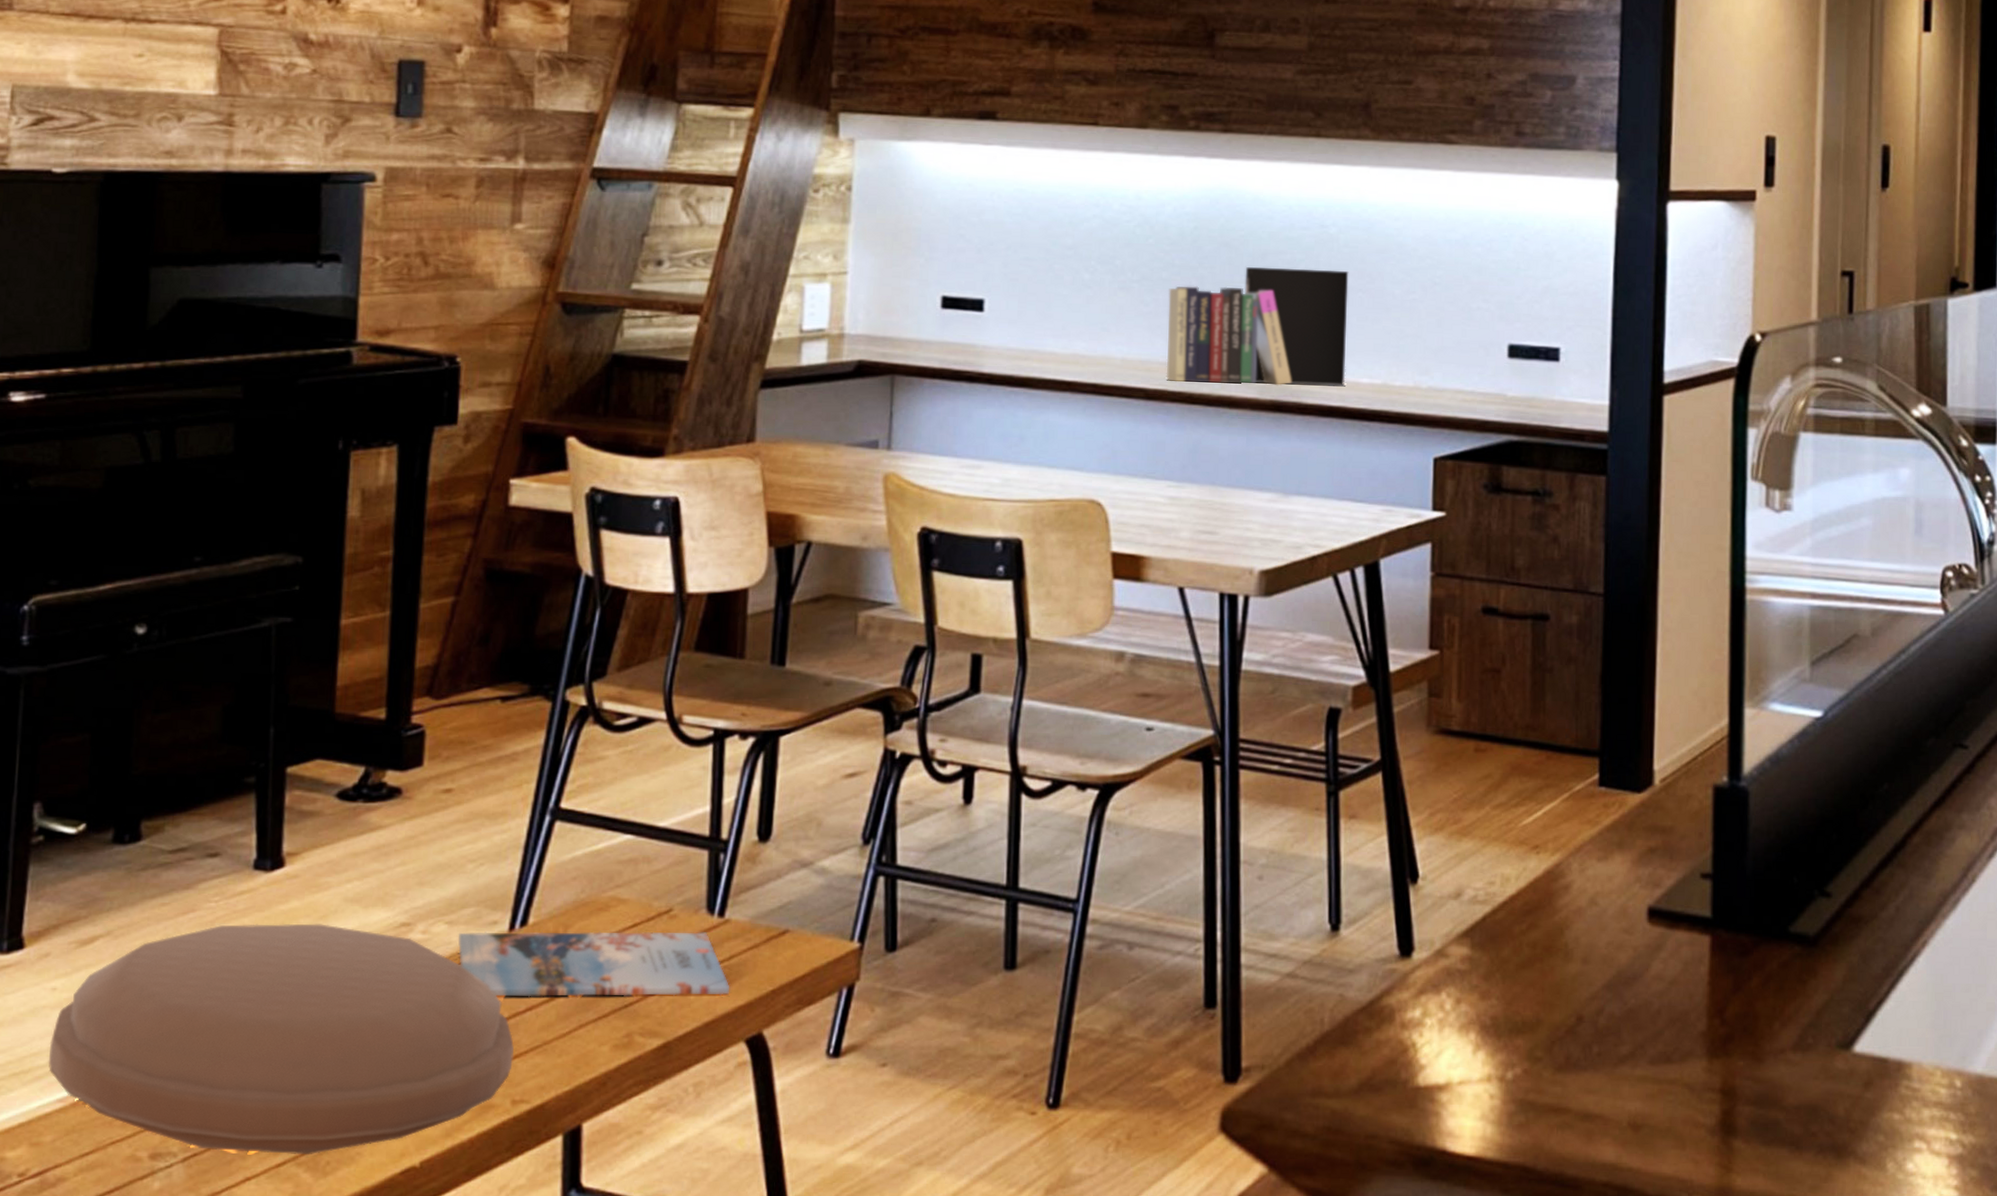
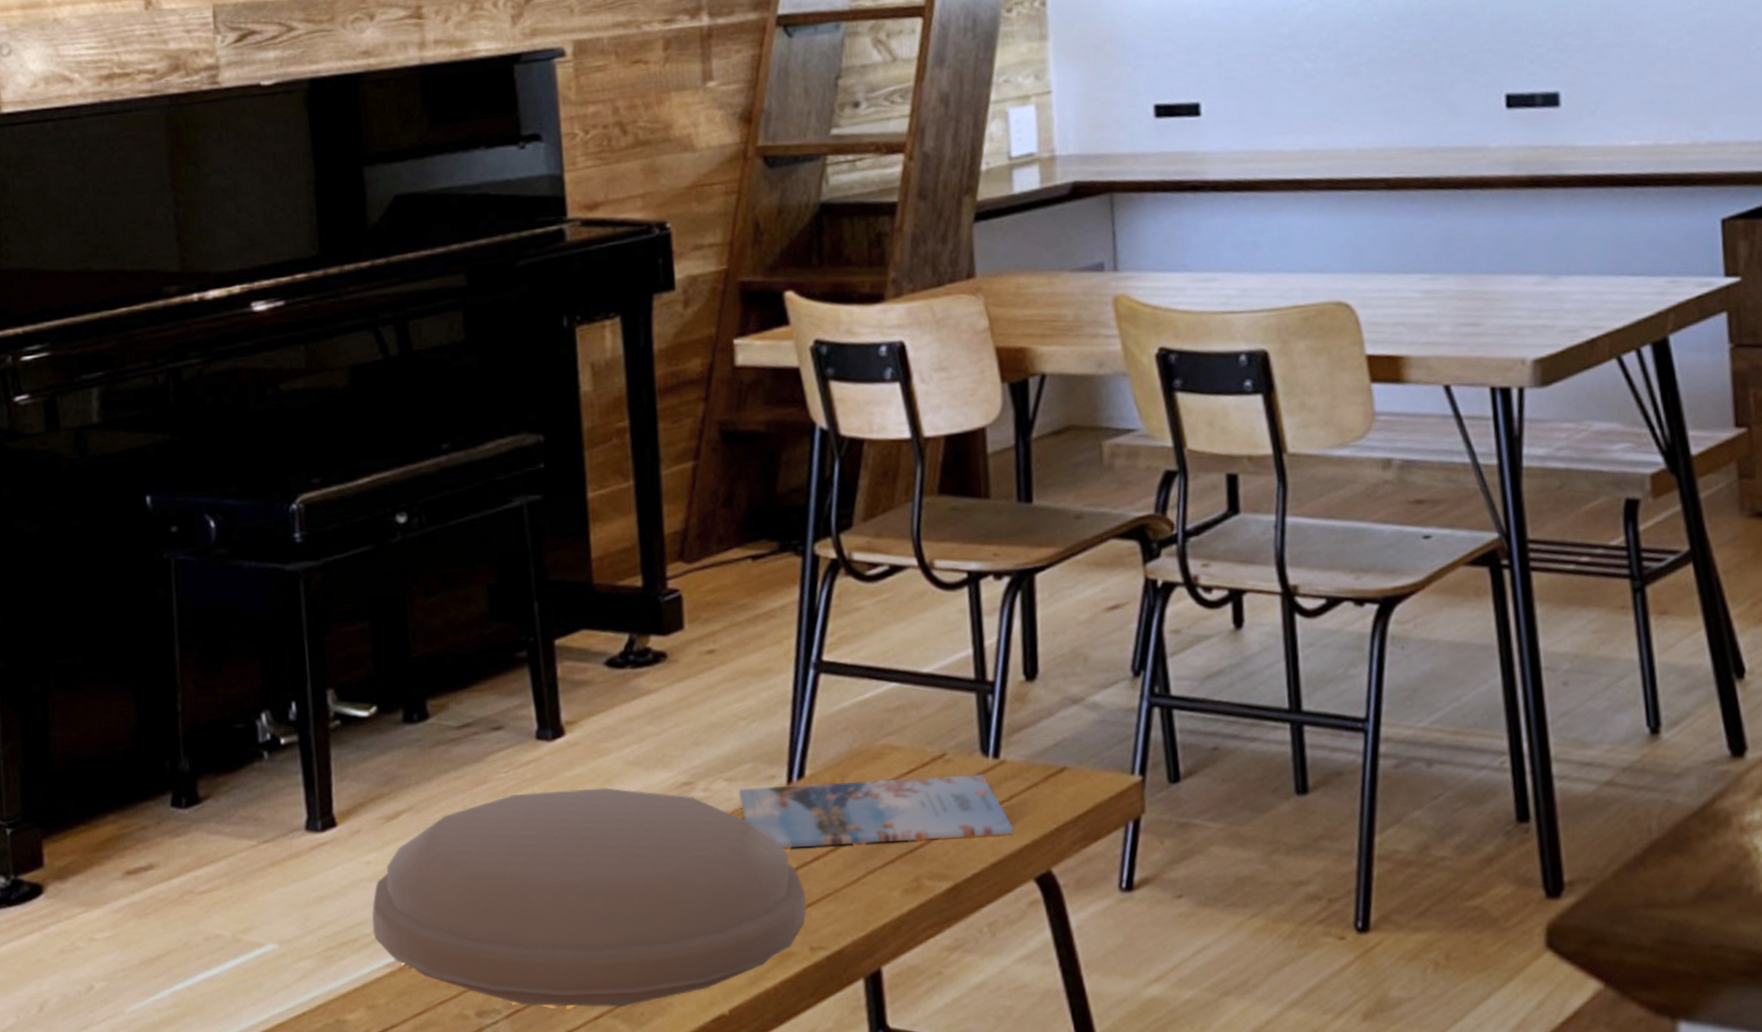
books: present [1166,286,1292,386] -> none [1401,56,1549,168]
binder: present [1244,267,1349,386] -> none [1484,25,1611,158]

